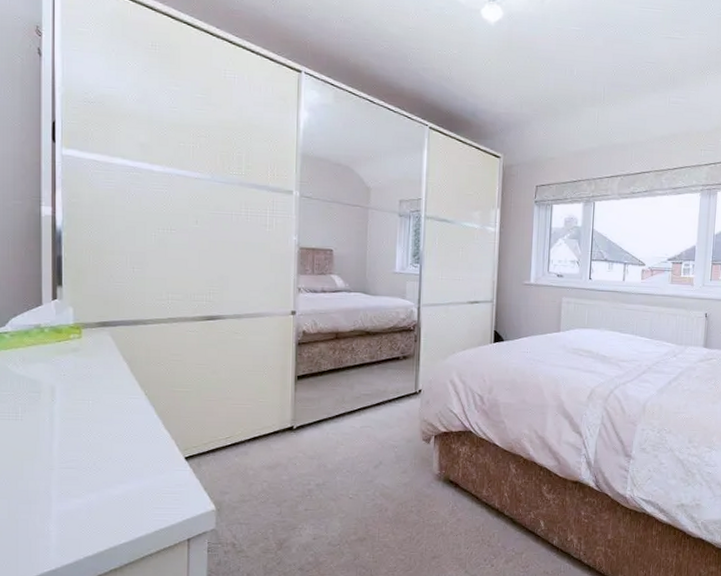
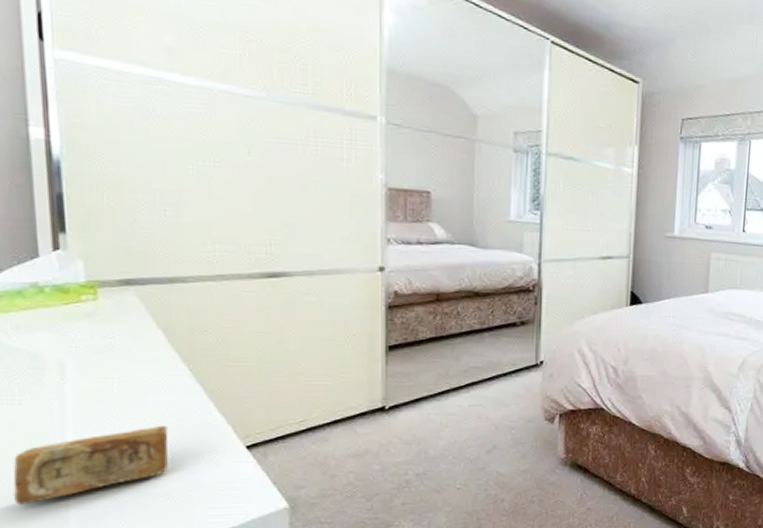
soap bar: none [13,438,127,501] -> present [13,425,169,505]

